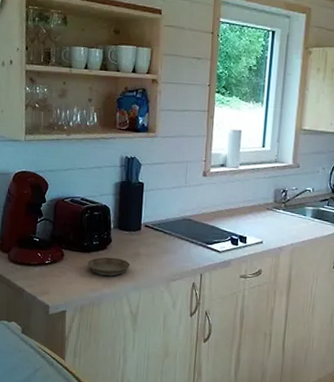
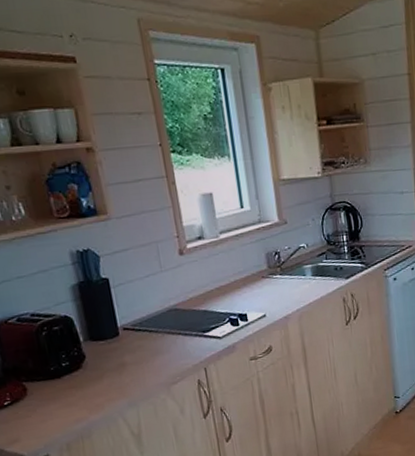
saucer: present [87,257,131,276] -> none [60,374,118,401]

